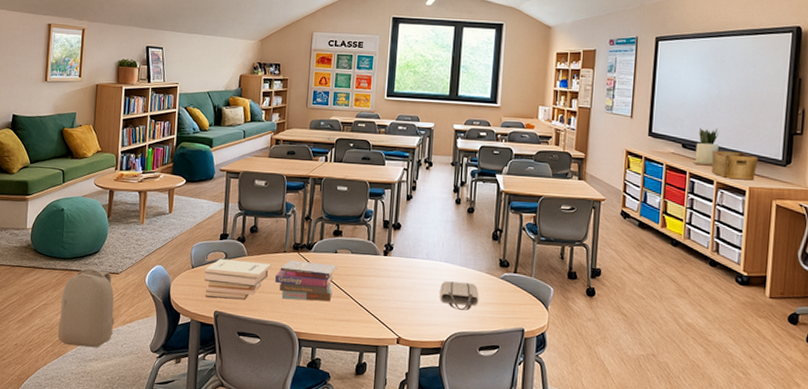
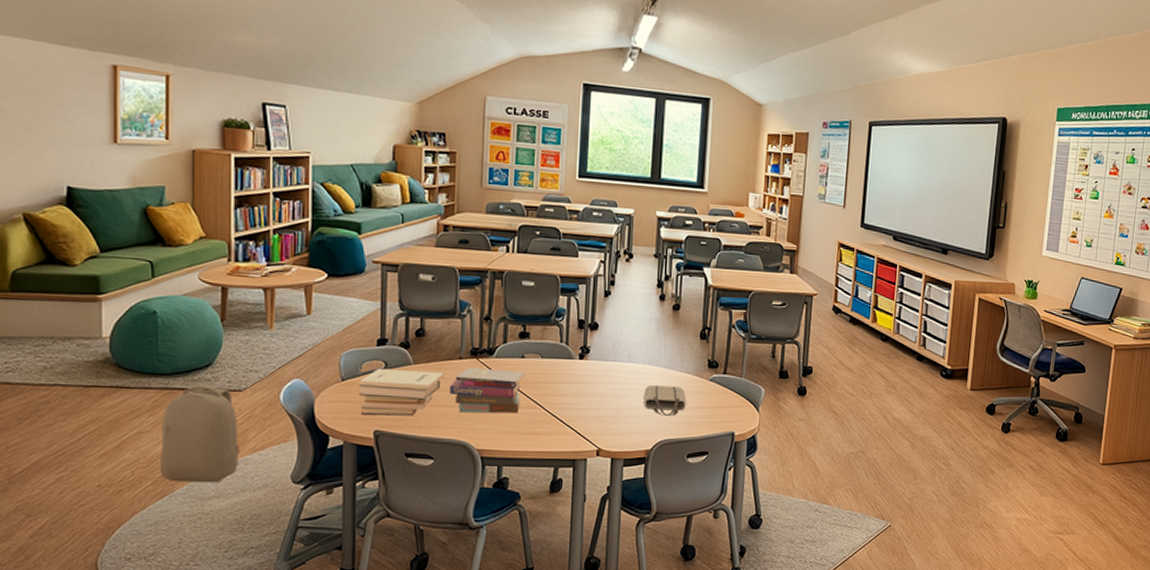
planter: present [693,128,719,165] -> none [903,219,928,258]
hamper: present [711,151,759,181] -> none [920,243,965,274]

